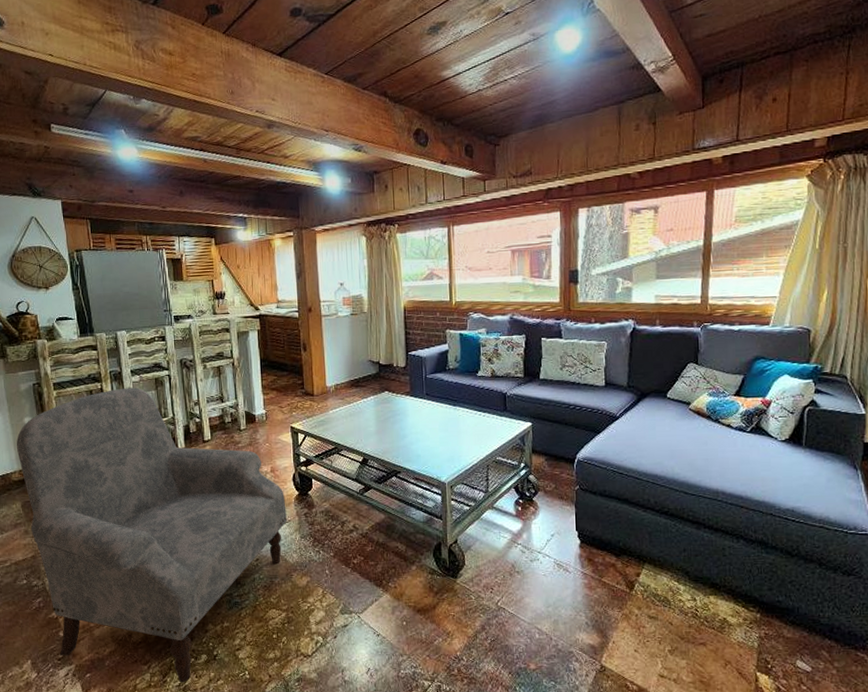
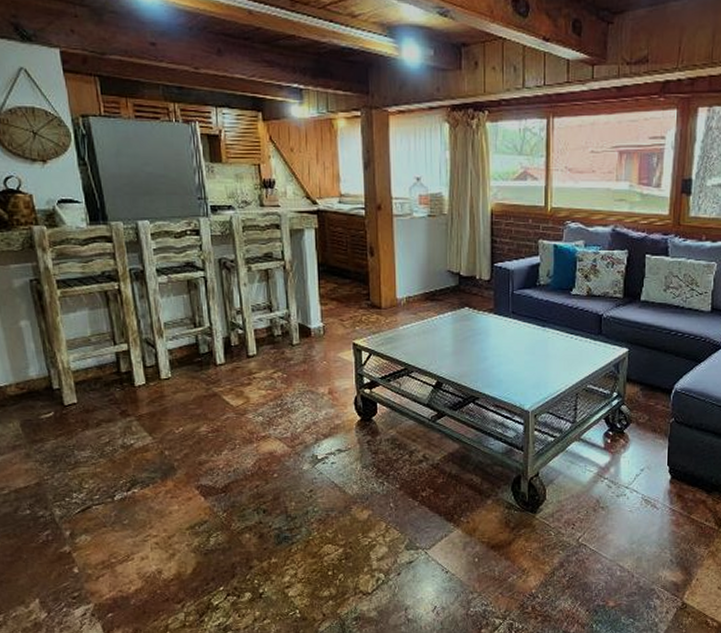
armchair: present [16,387,287,683] -> none [10,290,347,623]

